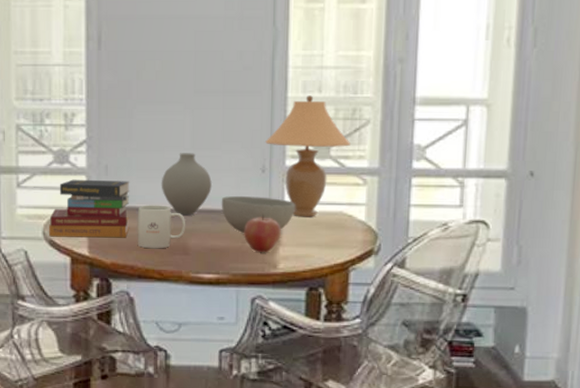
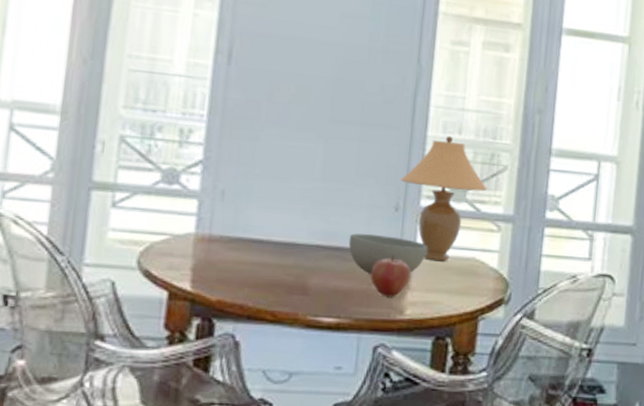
books: present [48,179,130,238] -> none [144,202,249,273]
mug: present [137,205,186,249] -> none [250,237,309,287]
vase: present [161,153,212,215] -> none [283,183,341,251]

